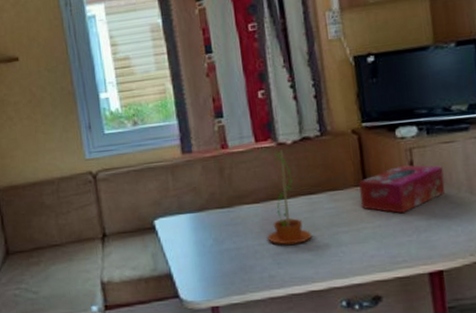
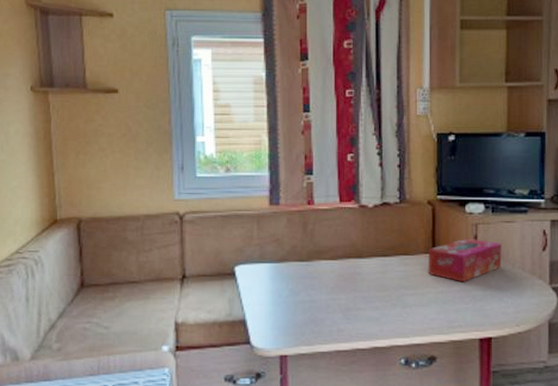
flower pot: present [268,150,313,245] -> none [341,212,382,302]

